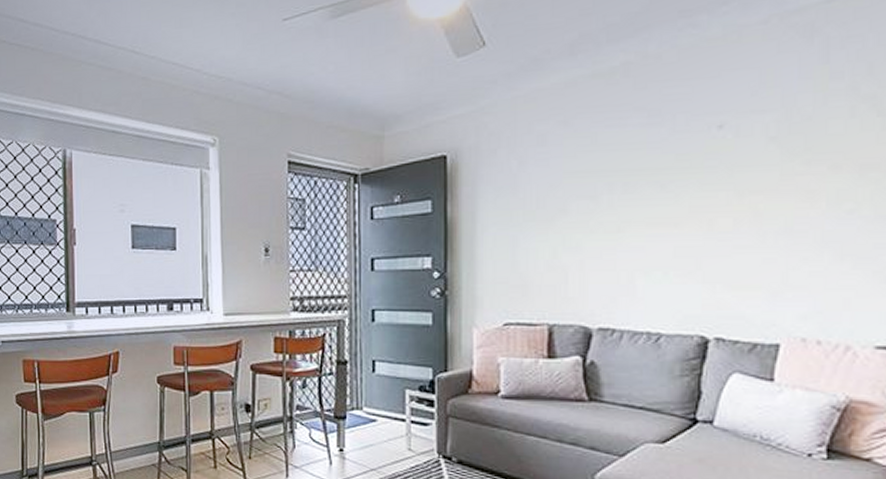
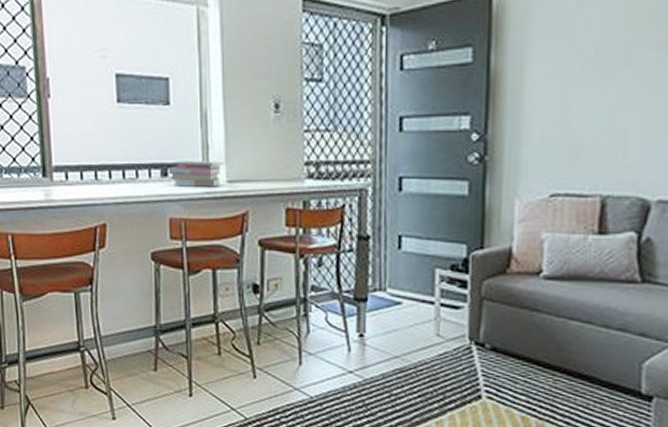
books: none [173,297,221,319] -> present [168,161,224,187]

